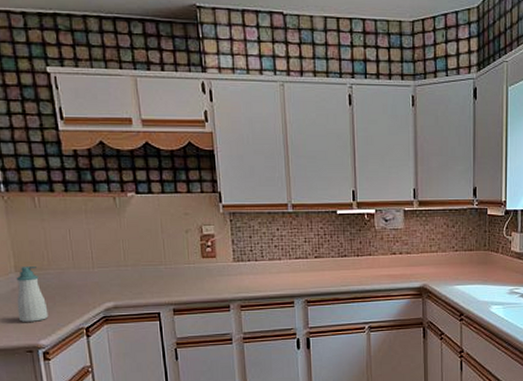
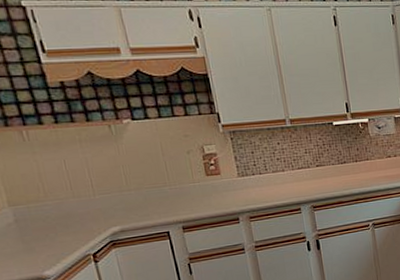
soap bottle: present [16,267,49,322] -> none [10,199,51,255]

